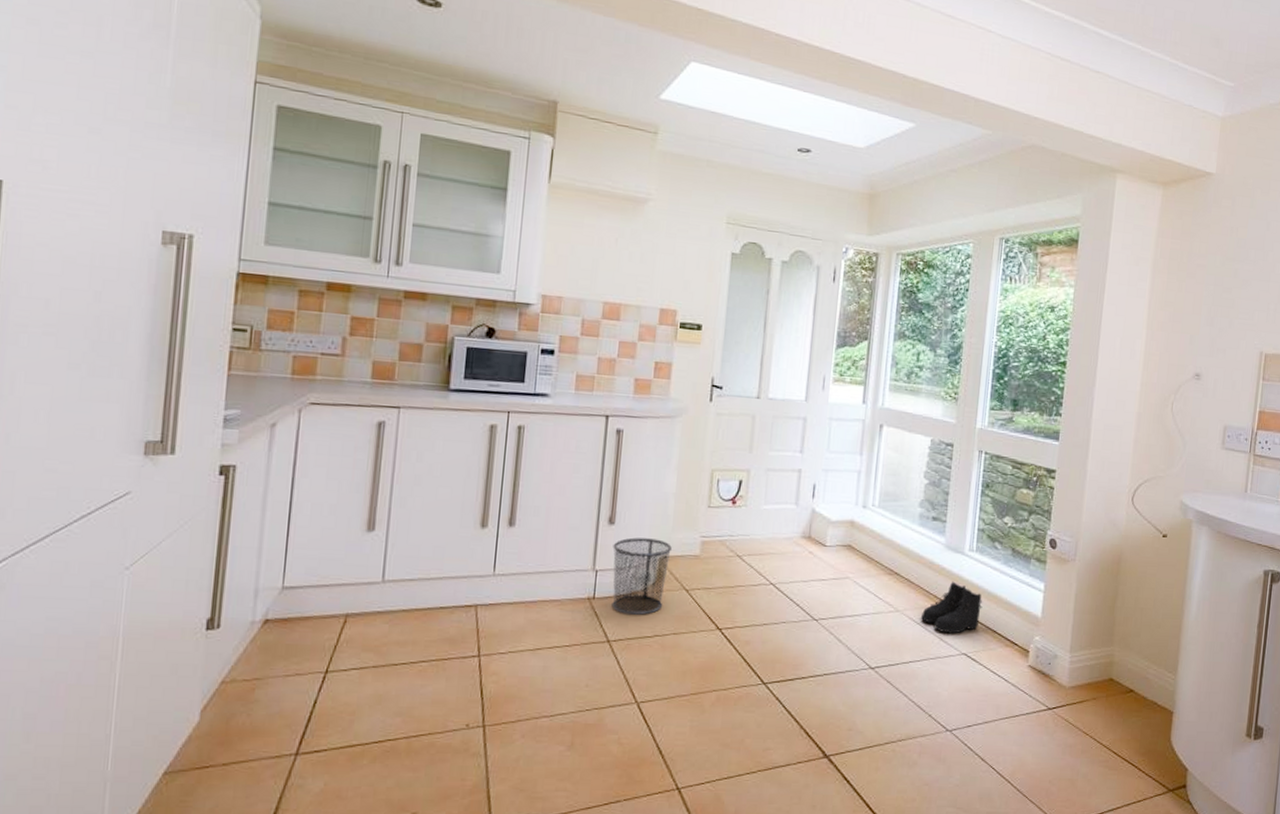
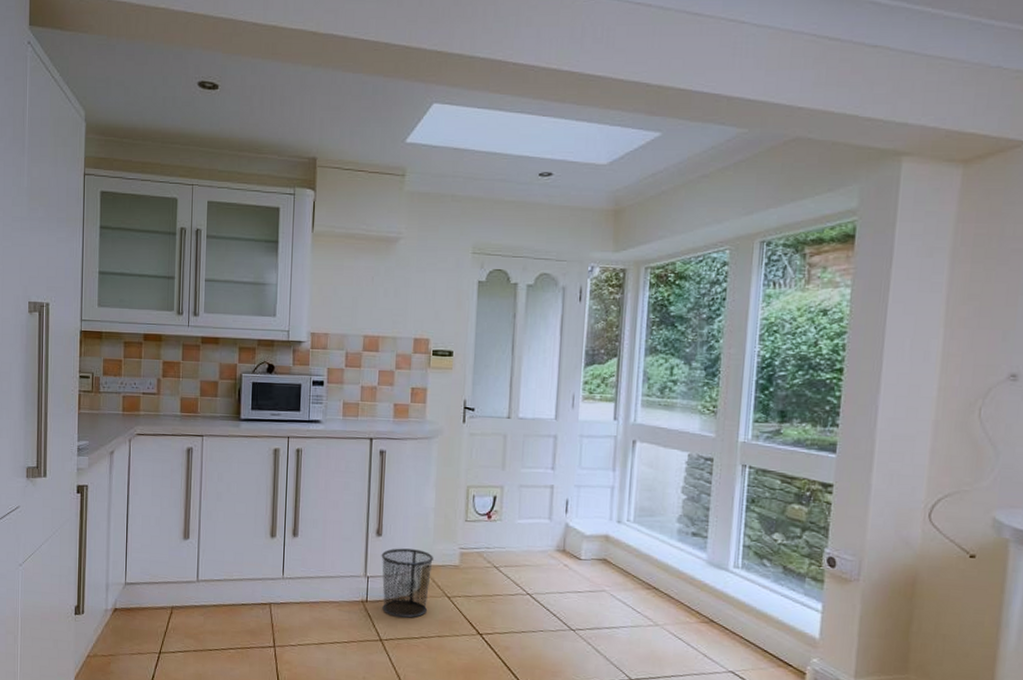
boots: present [920,581,983,634] -> none [681,598,751,651]

